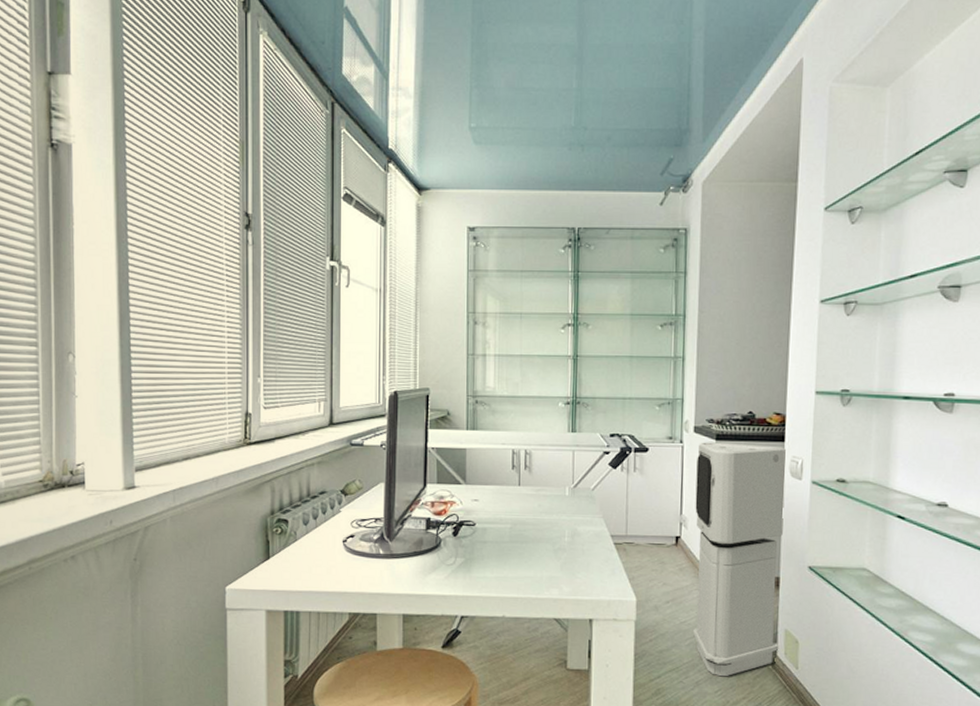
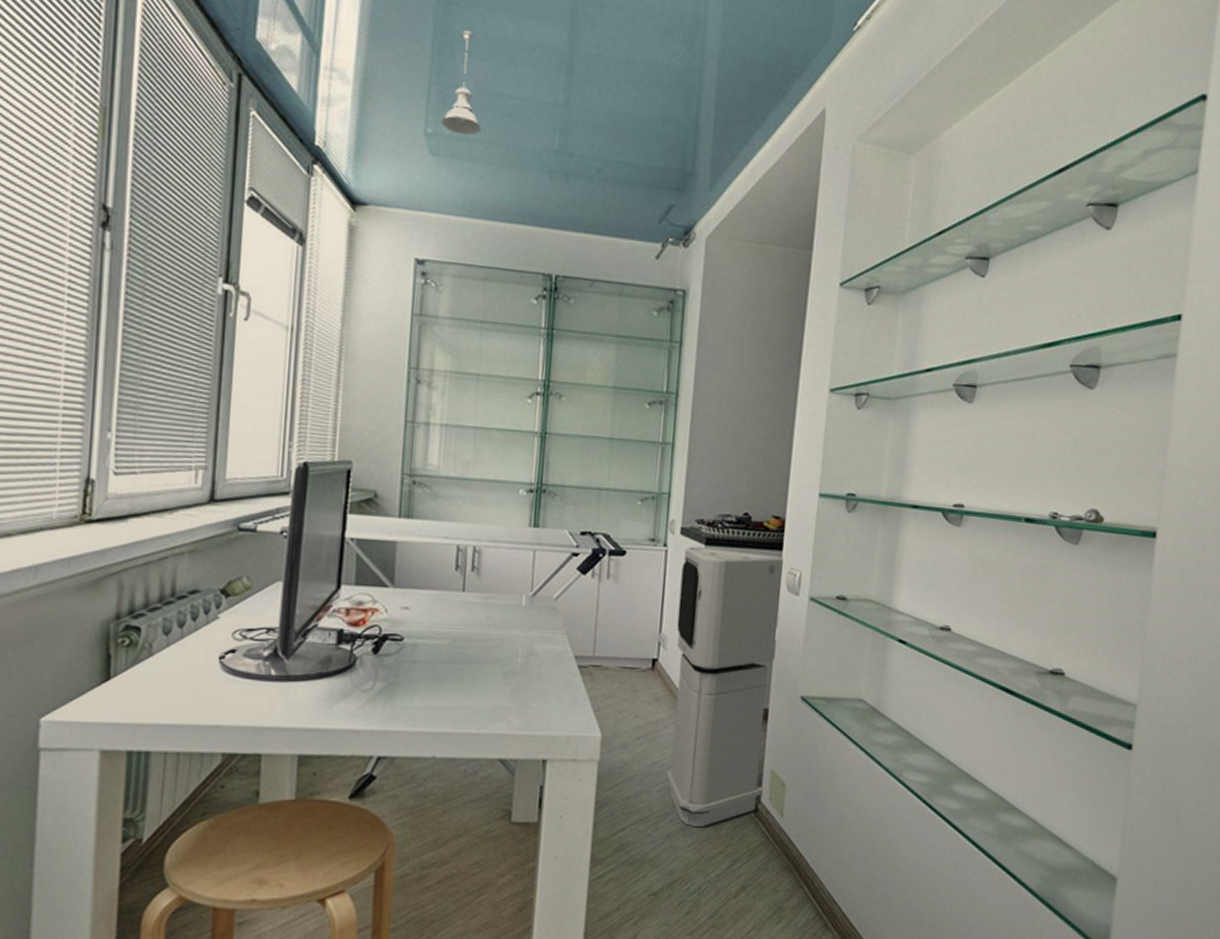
pendant light: none [481,42,513,125] -> present [440,31,482,136]

